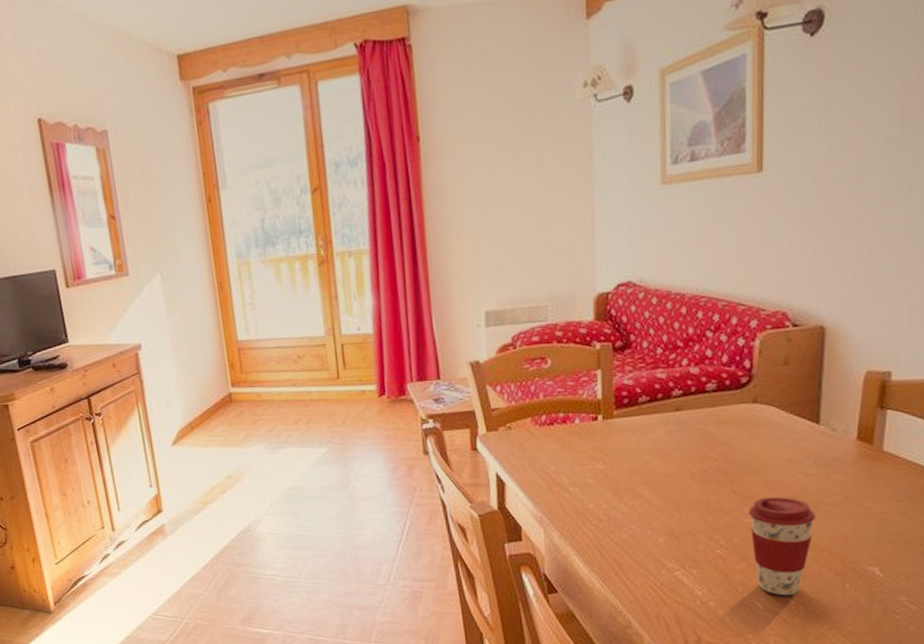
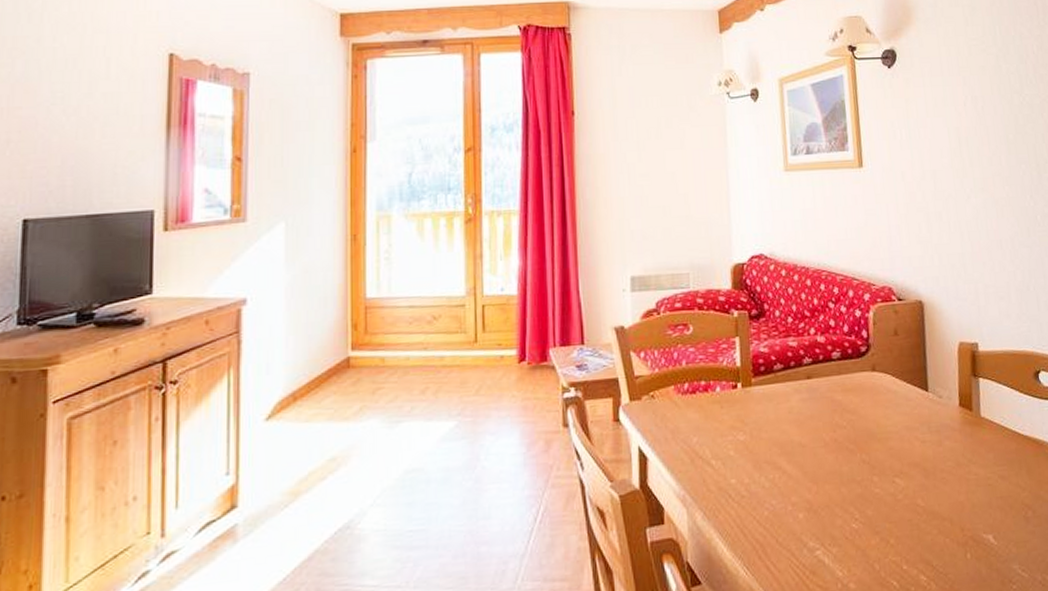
coffee cup: present [749,496,815,596] -> none [877,464,935,571]

